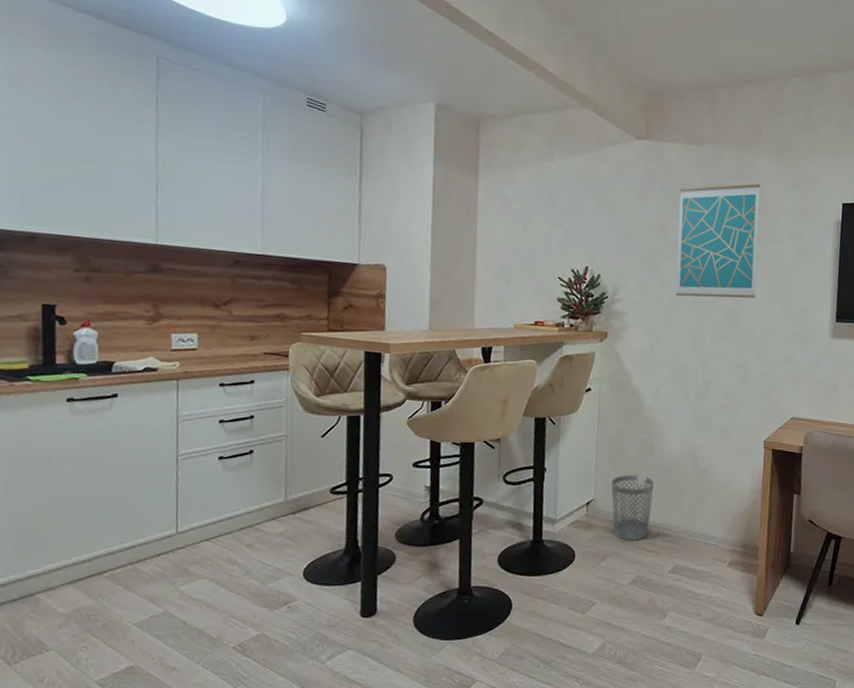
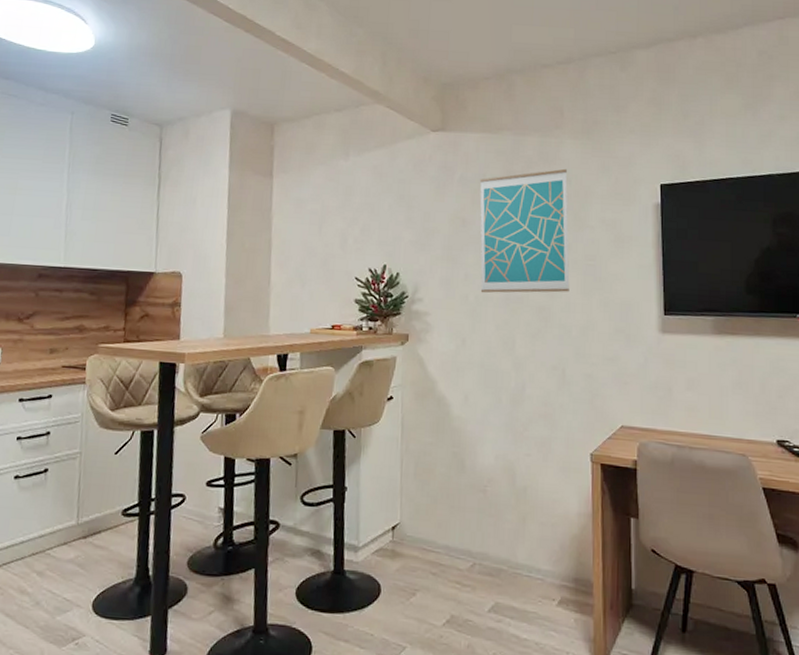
wastebasket: present [611,474,655,541] -> none [418,494,467,573]

